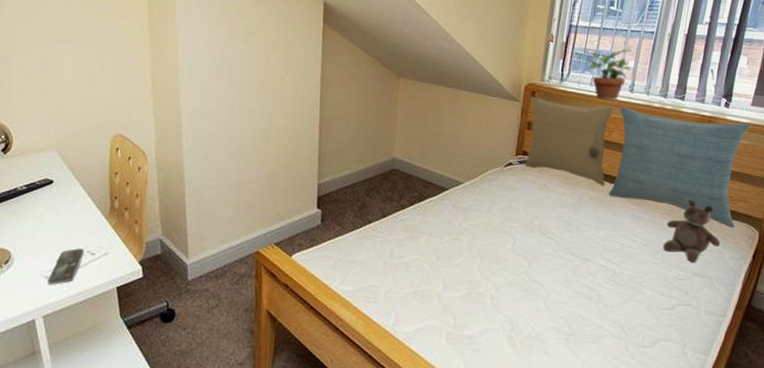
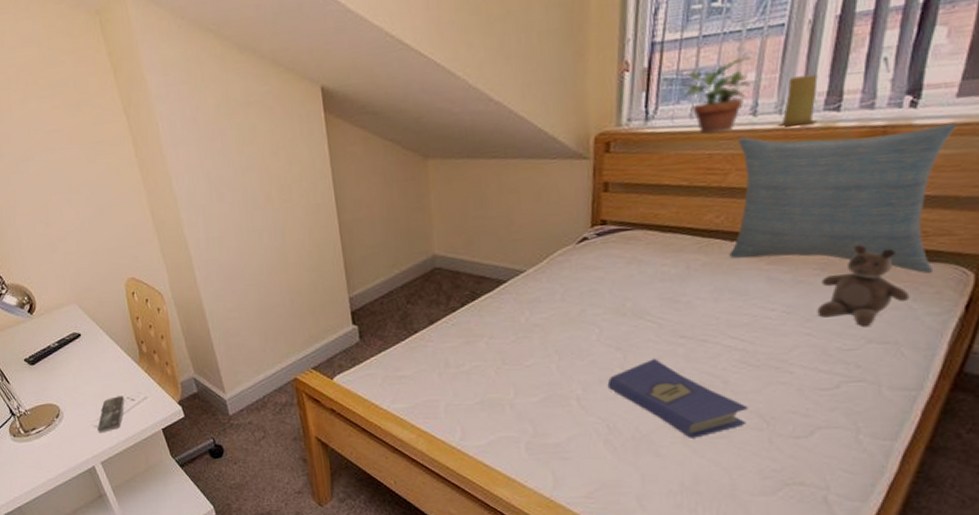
hardcover book: none [514,269,614,341] -> present [607,358,749,438]
pillow: present [525,97,612,186] -> none [604,140,727,247]
candle: none [646,70,672,106] -> present [778,74,818,128]

